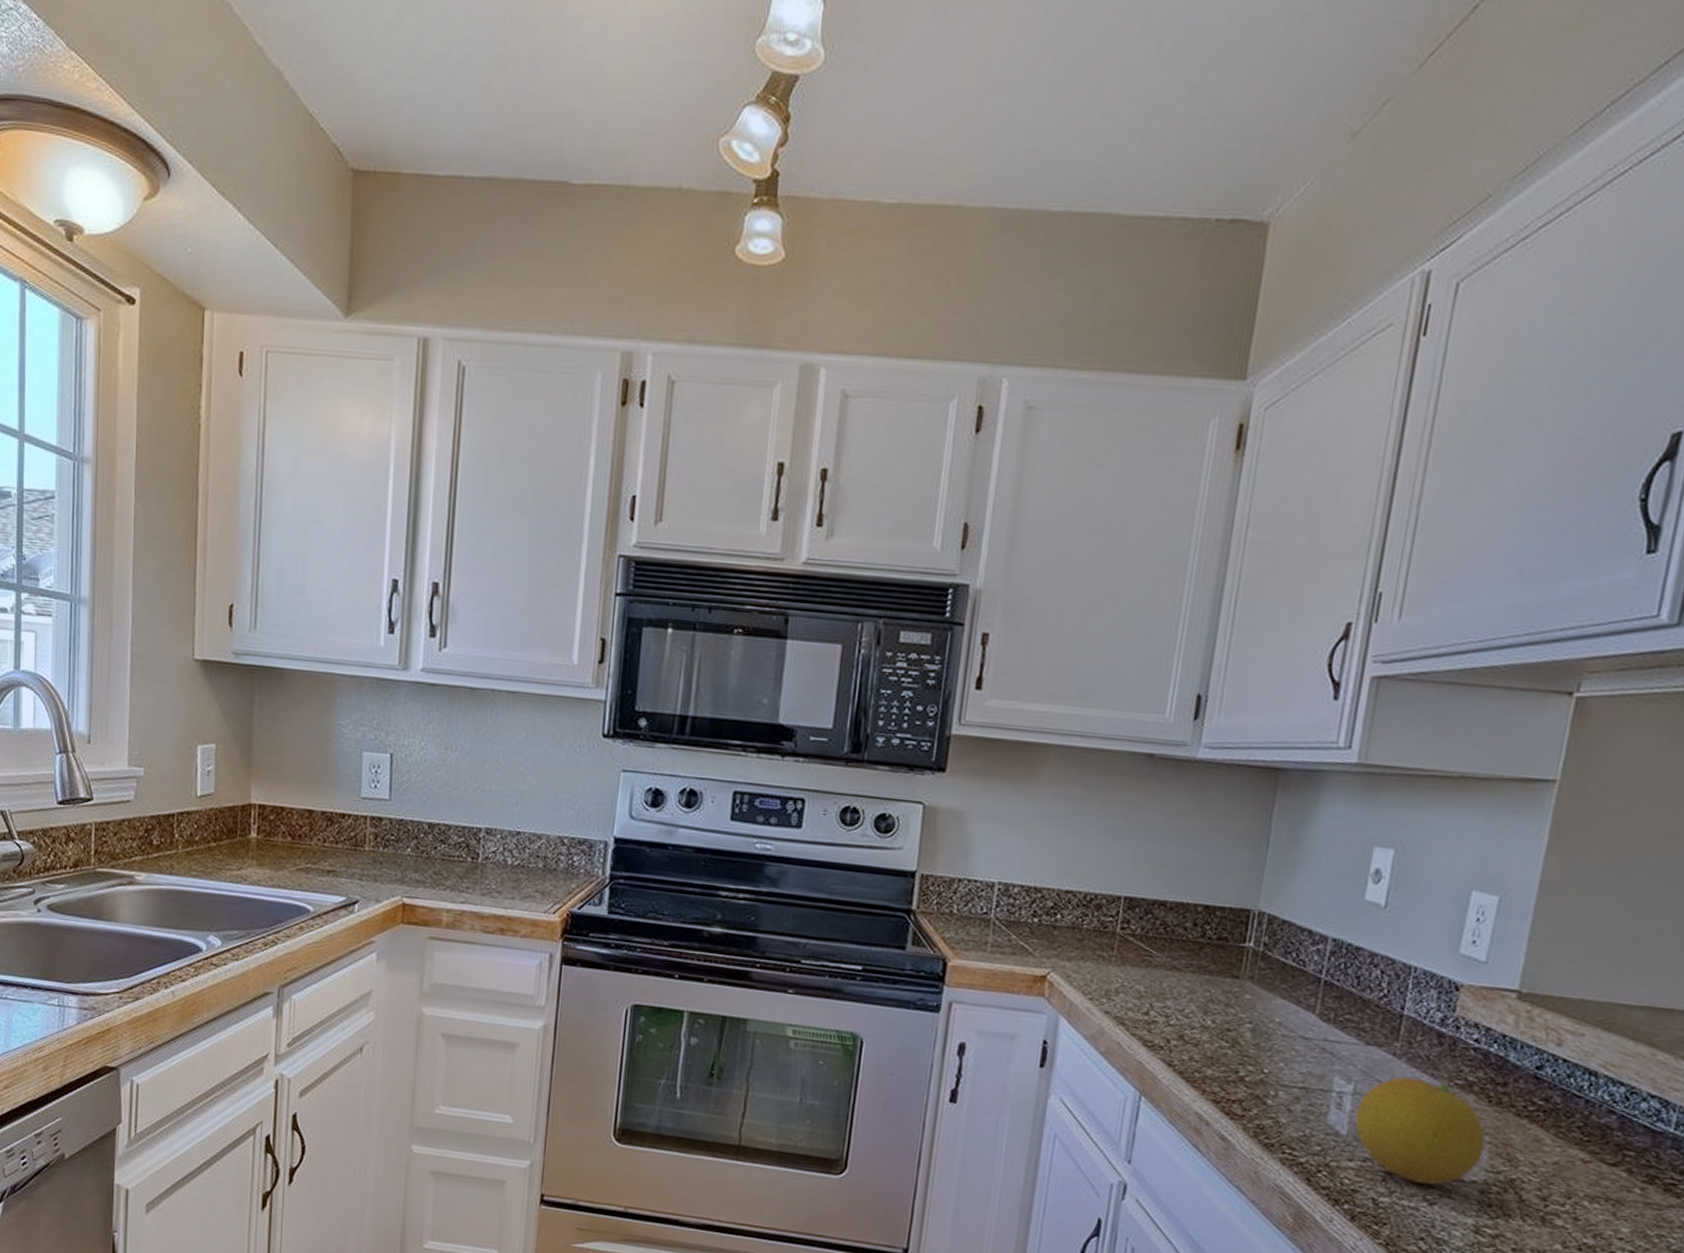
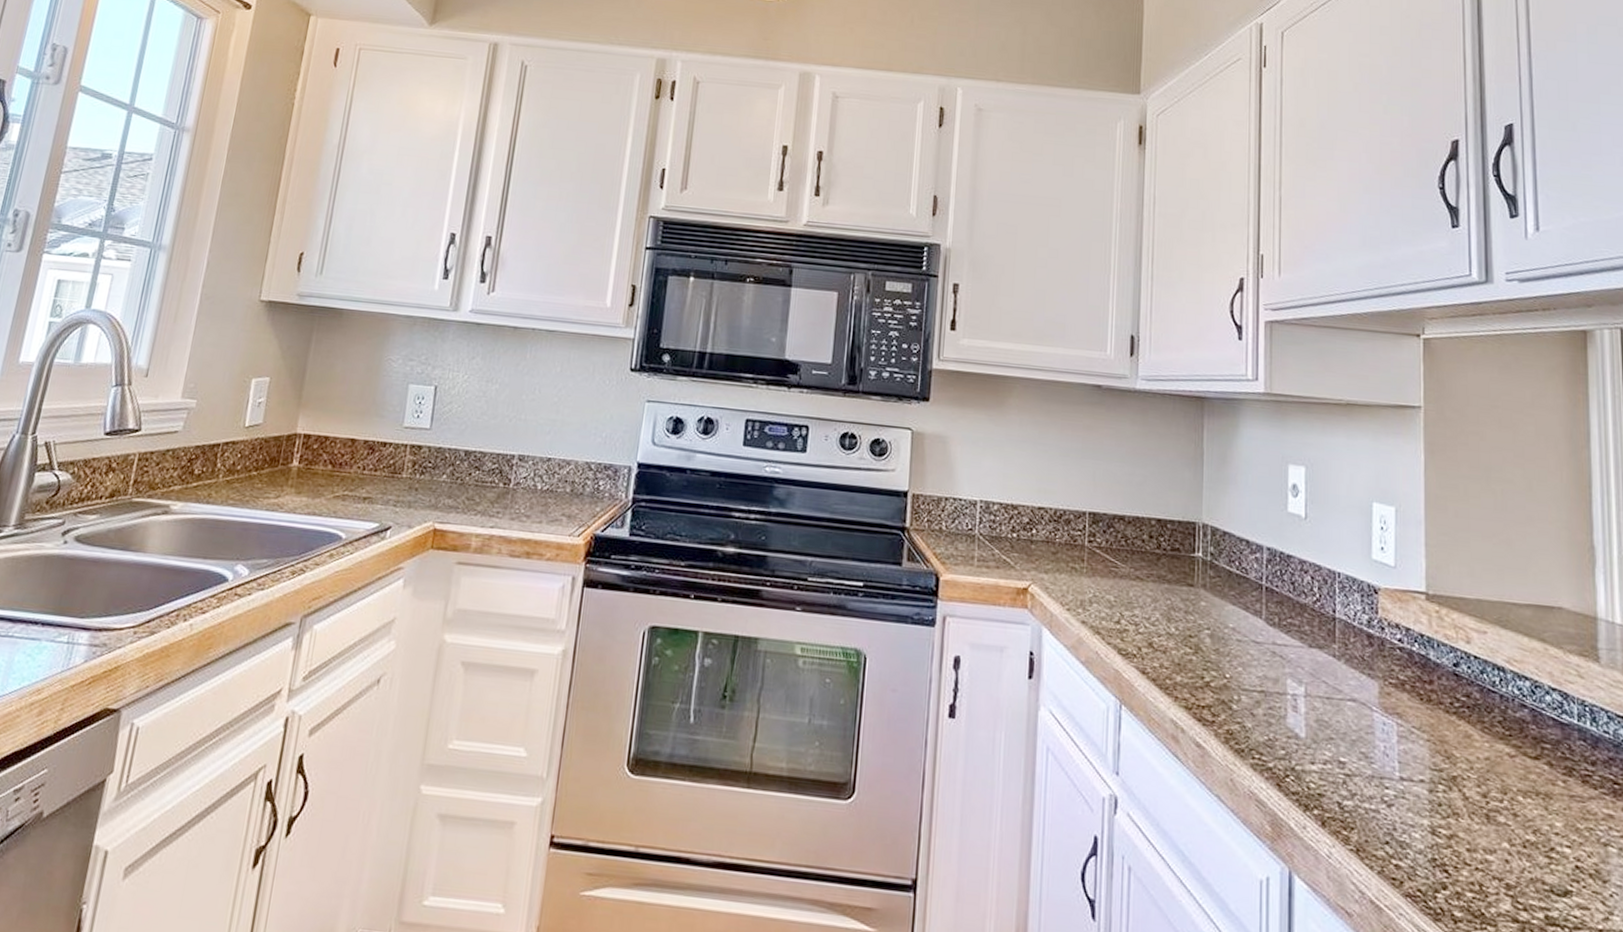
fruit: present [1355,1076,1486,1186] -> none [1311,677,1425,786]

